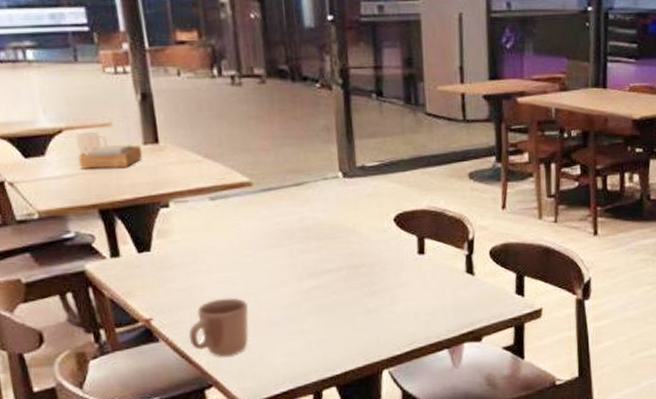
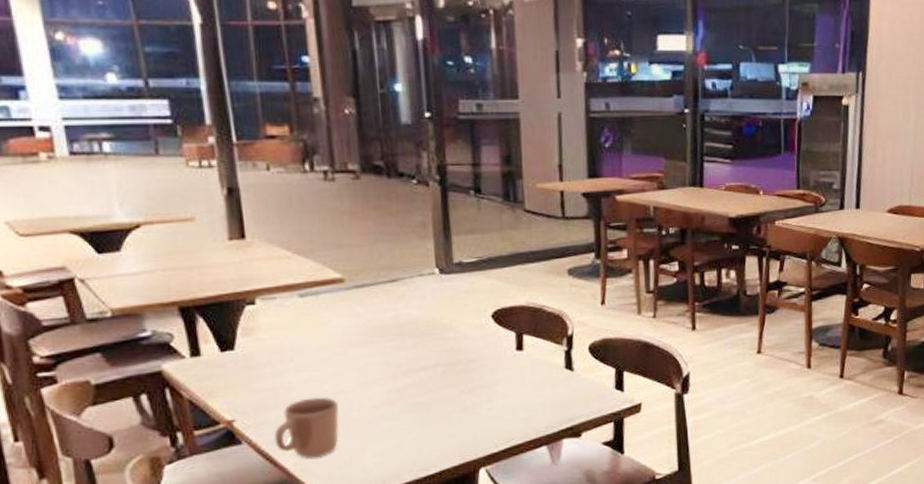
mug: present [74,131,108,156] -> none [154,226,190,252]
napkin holder: present [78,144,143,170] -> none [157,239,228,266]

